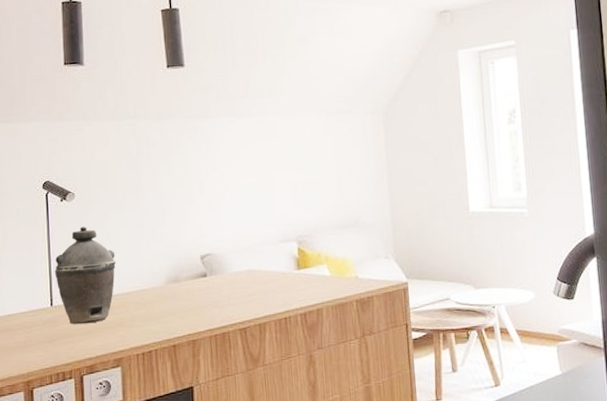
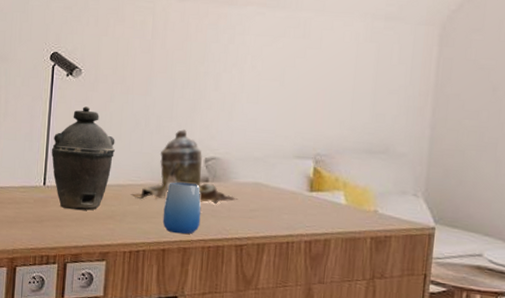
teapot: none [137,233,236,302] -> present [132,129,239,205]
cup: none [169,280,205,329] -> present [162,182,201,234]

